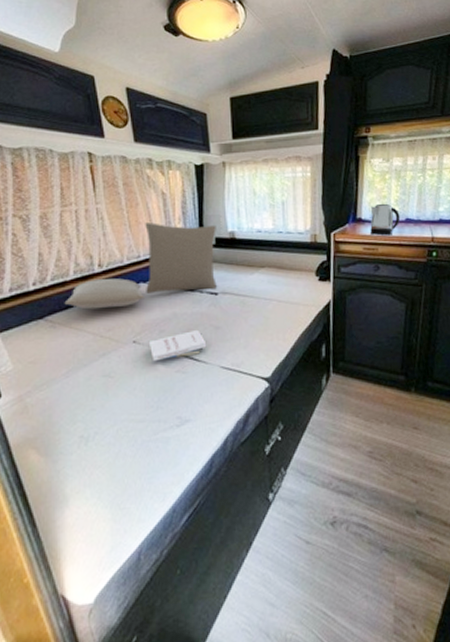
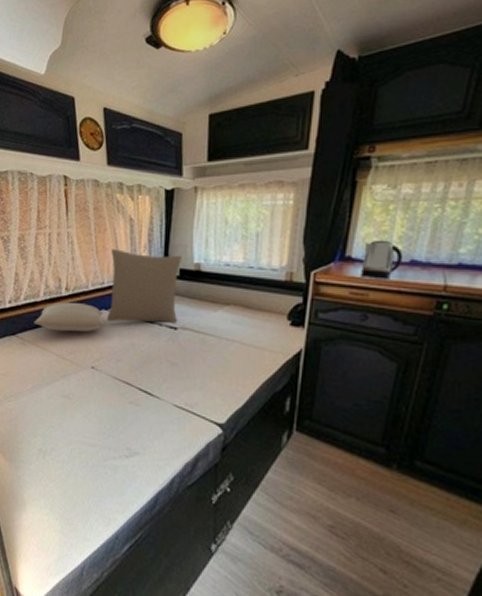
books: present [148,329,207,362] -> none [105,363,162,390]

